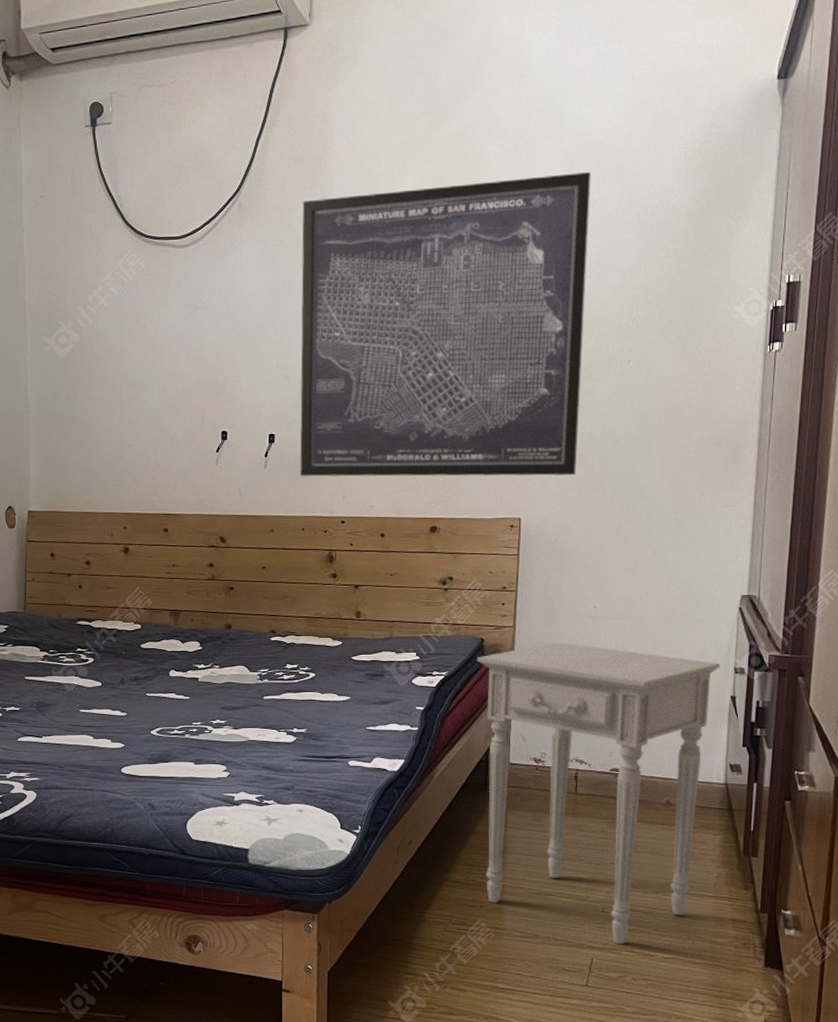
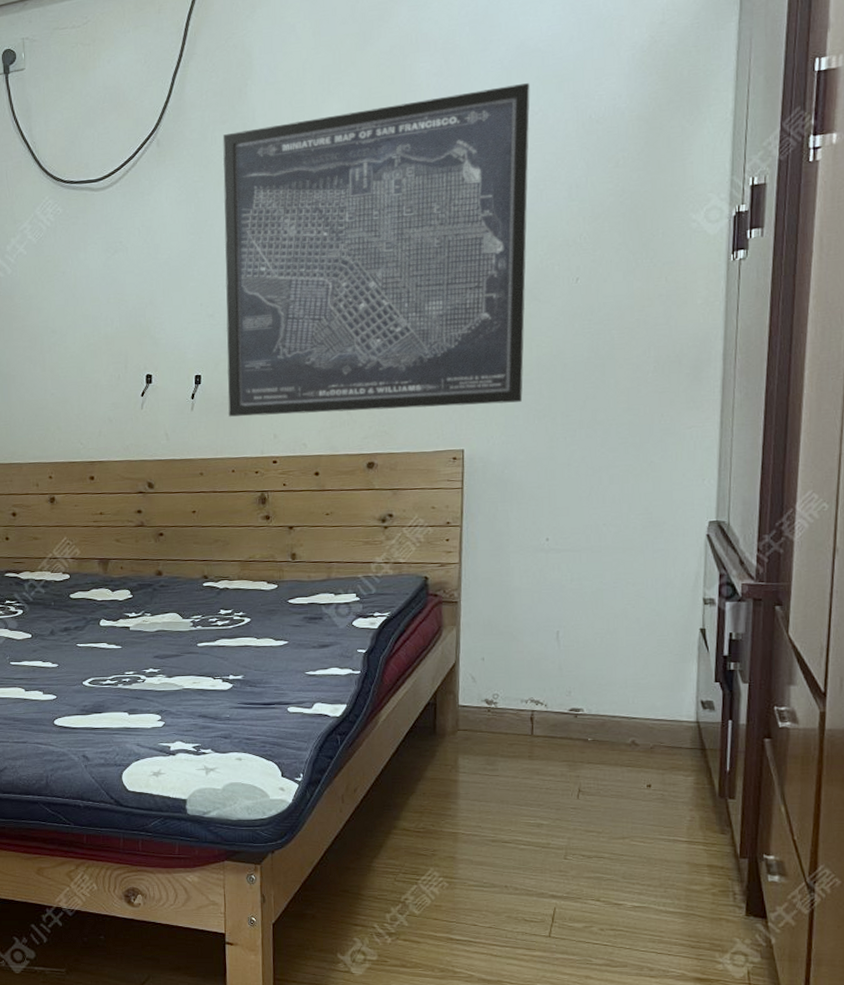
nightstand: present [476,642,721,945] -> none [420,577,688,893]

